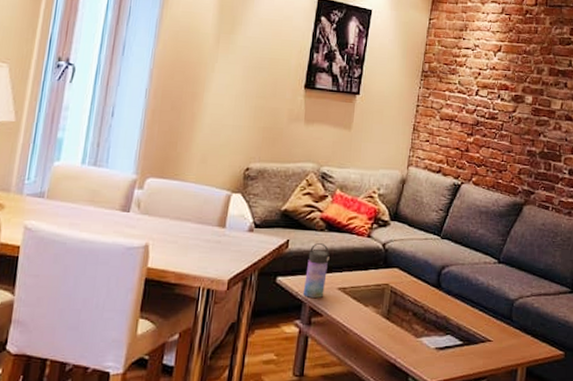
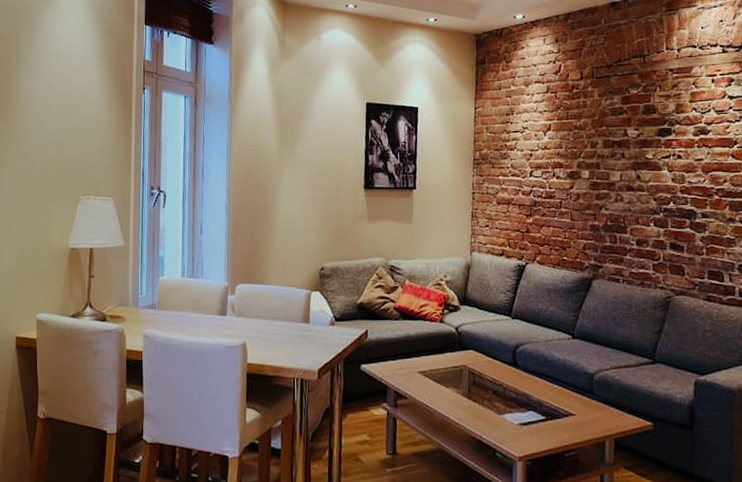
water bottle: present [304,242,330,298] -> none [386,330,407,382]

